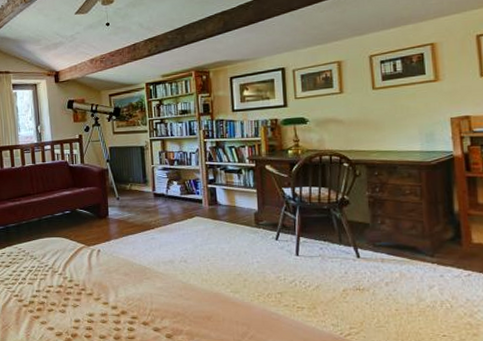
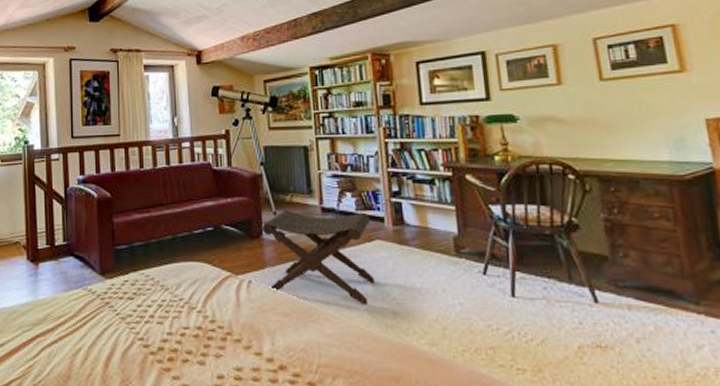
footstool: none [107,196,194,265] -> present [261,210,375,305]

